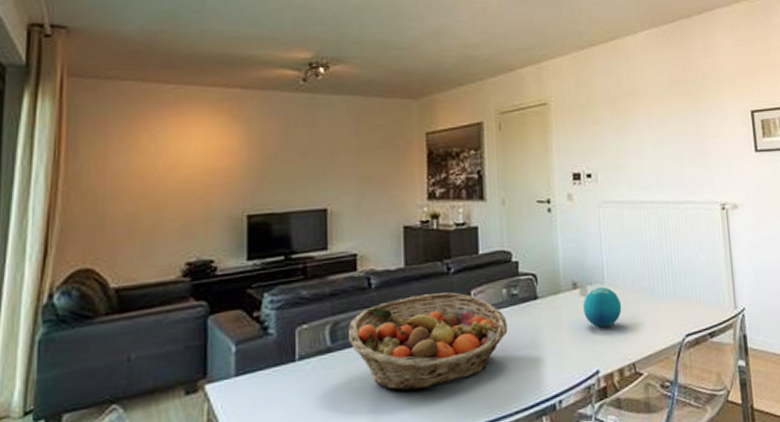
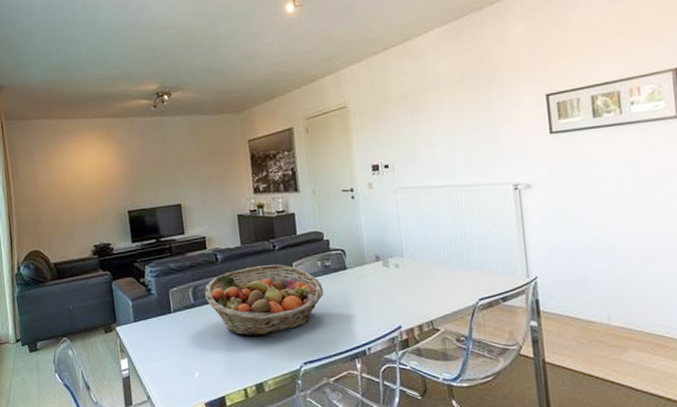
decorative orb: present [582,286,622,328] -> none [385,259,420,293]

